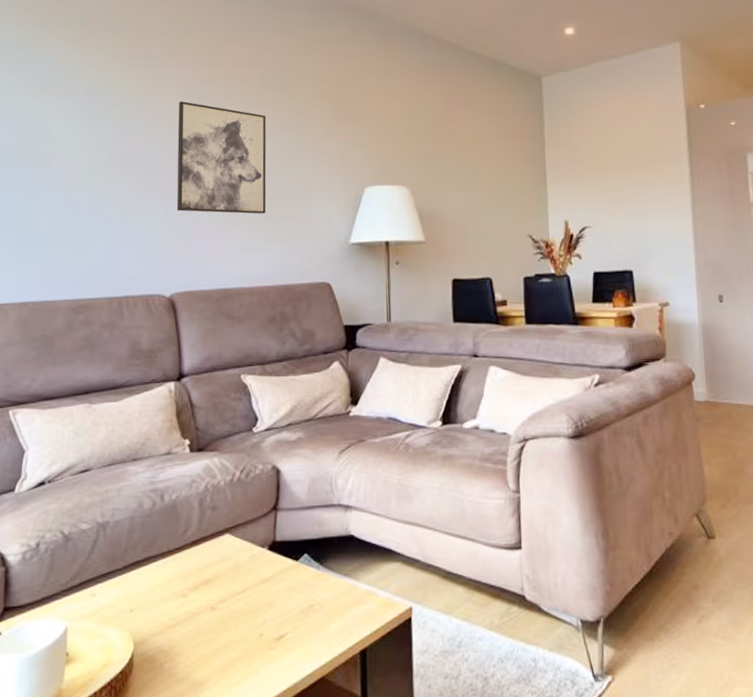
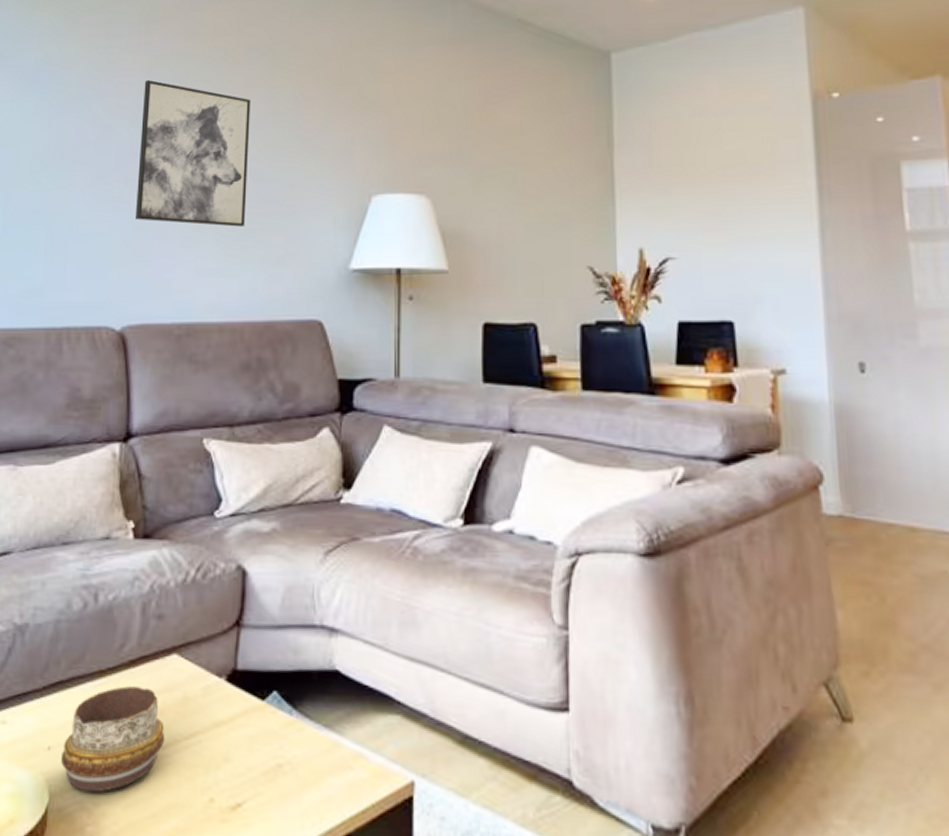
decorative bowl: none [141,560,222,639] -> present [60,686,164,793]

